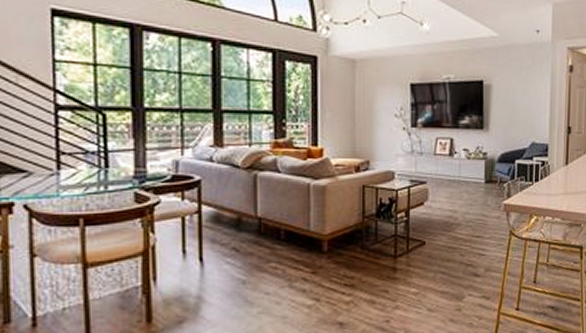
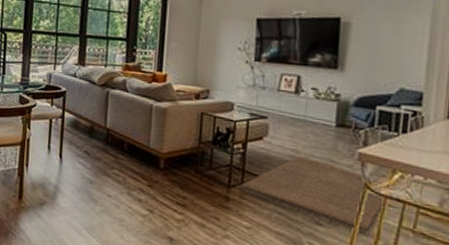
rug: none [402,215,526,276] -> present [235,155,385,234]

